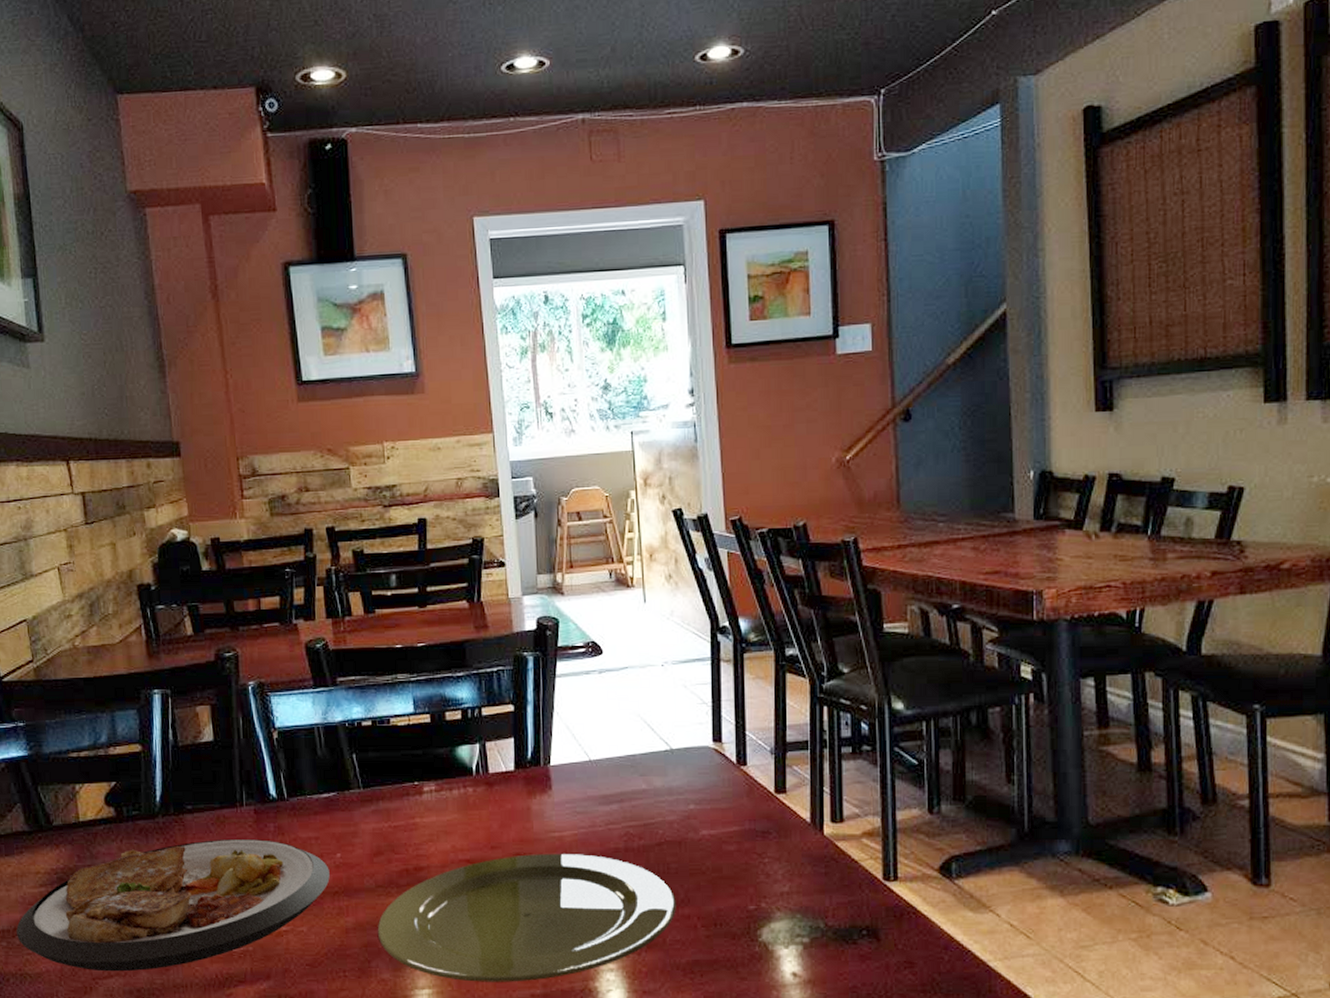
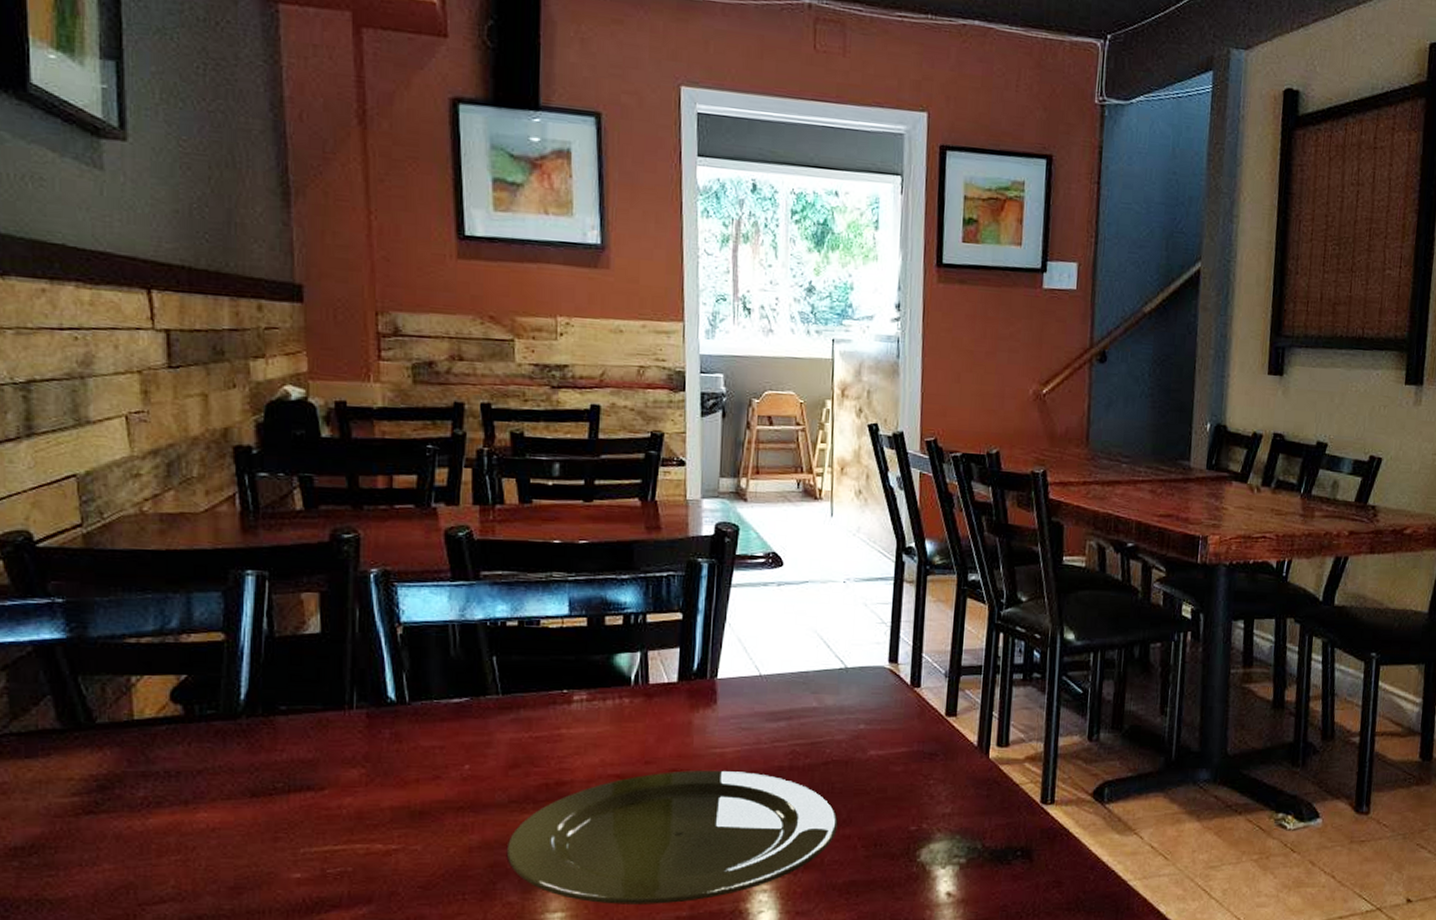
plate: present [16,838,330,972] -> none [35,745,455,896]

